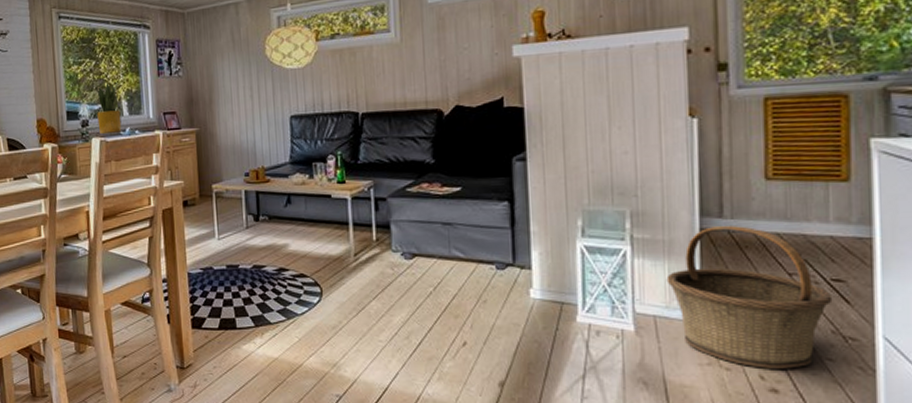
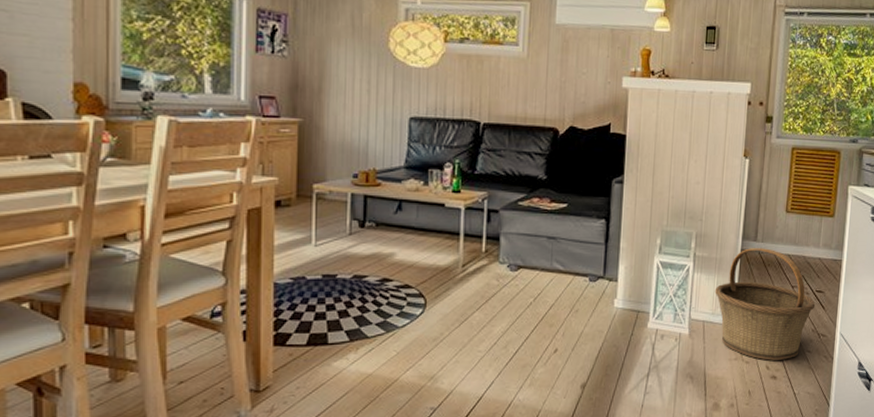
planter: present [95,80,122,134] -> none [167,47,201,113]

